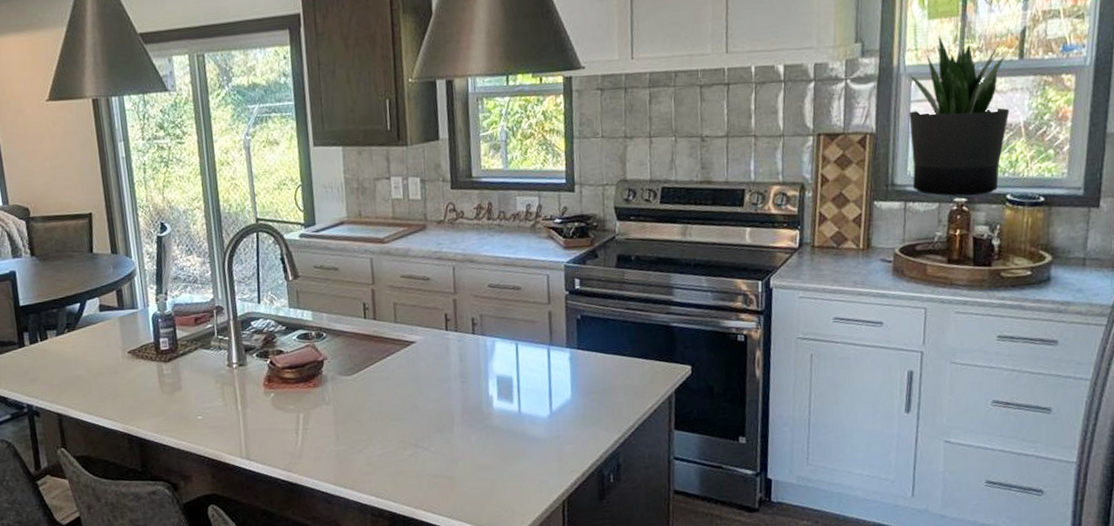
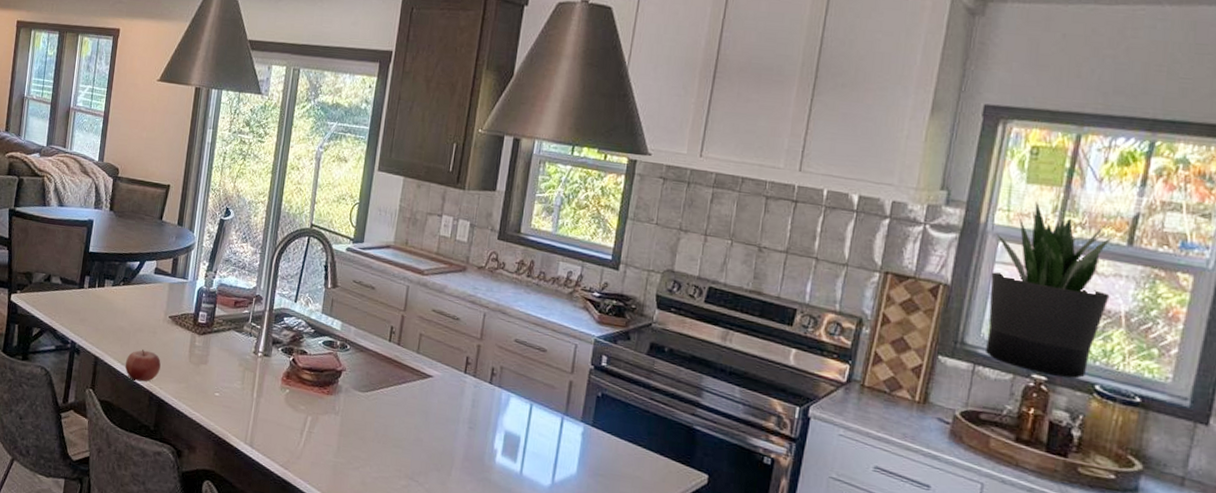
fruit: none [92,392,133,427] -> present [125,350,161,382]

